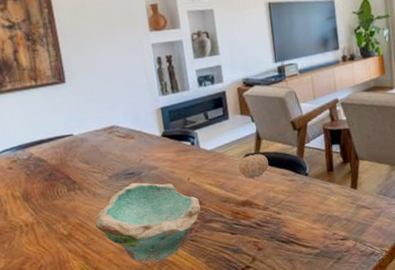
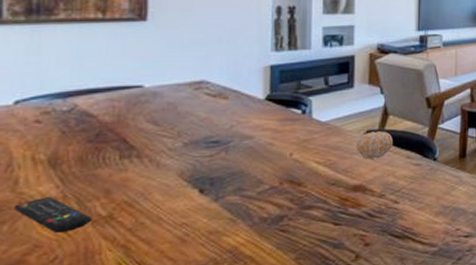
remote control: none [8,222,59,248] -> present [14,196,92,233]
bowl: present [95,182,201,263] -> none [150,153,301,258]

